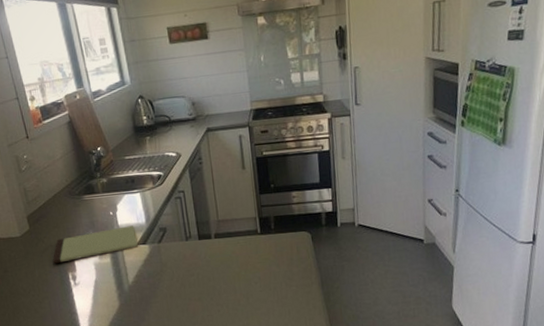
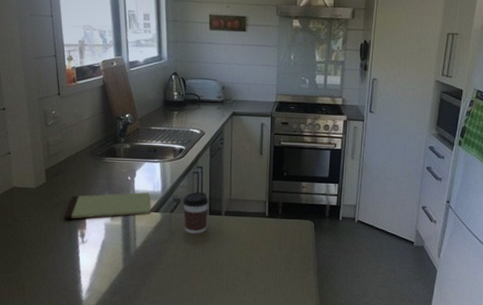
coffee cup: none [169,217,198,262] -> present [182,192,209,234]

